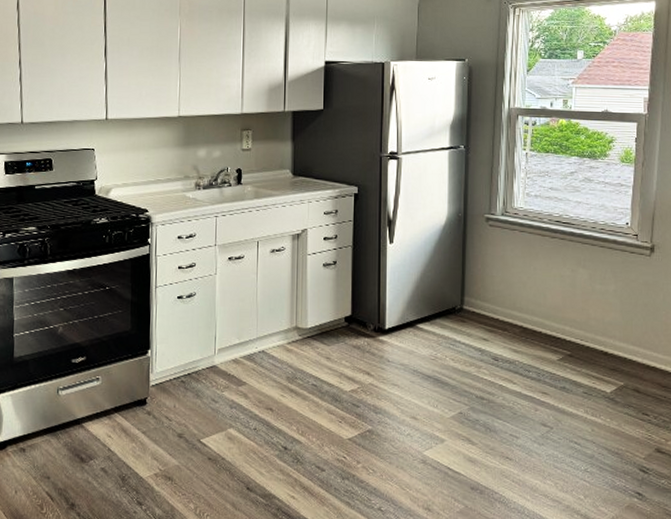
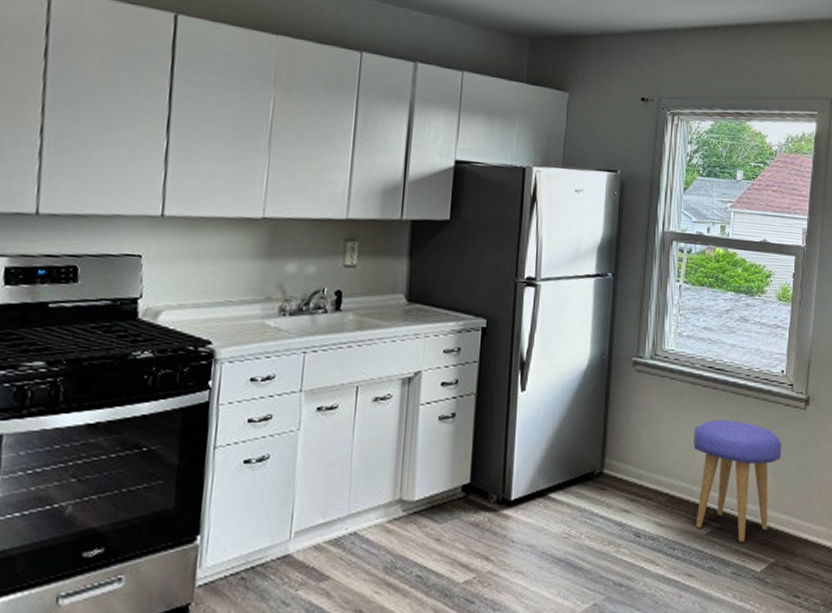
stool: none [544,265,628,367] -> present [693,419,782,542]

